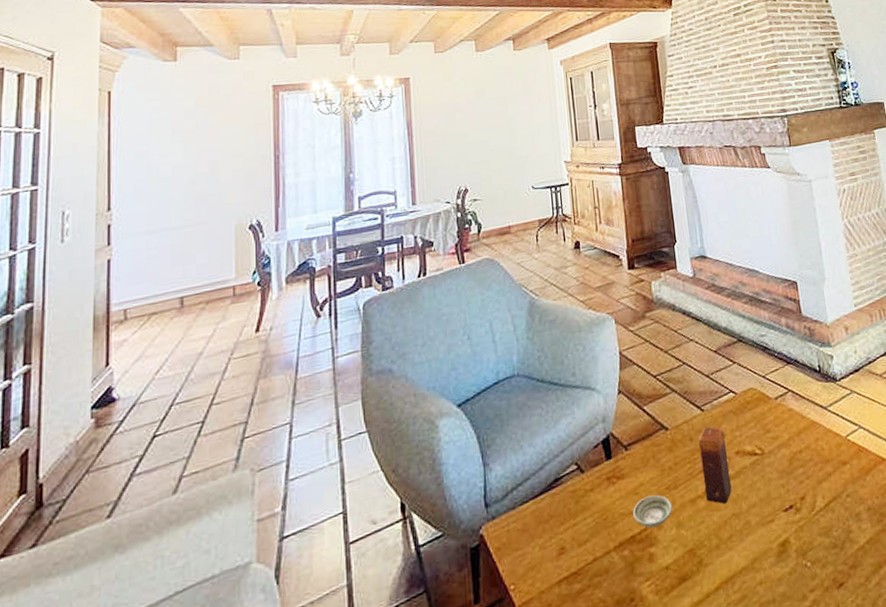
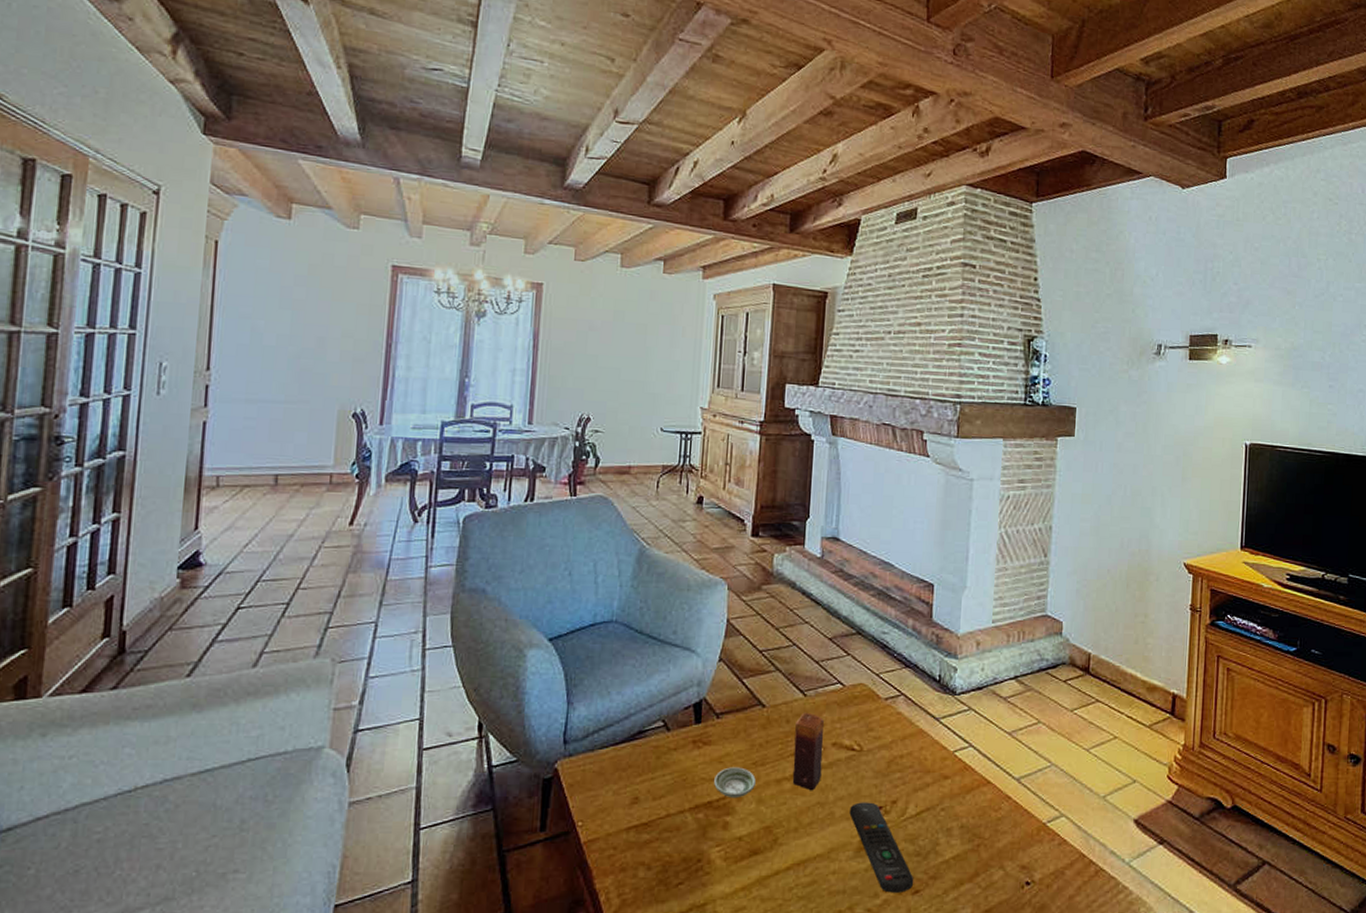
remote control: none [763,503,837,592] -> present [849,802,914,893]

